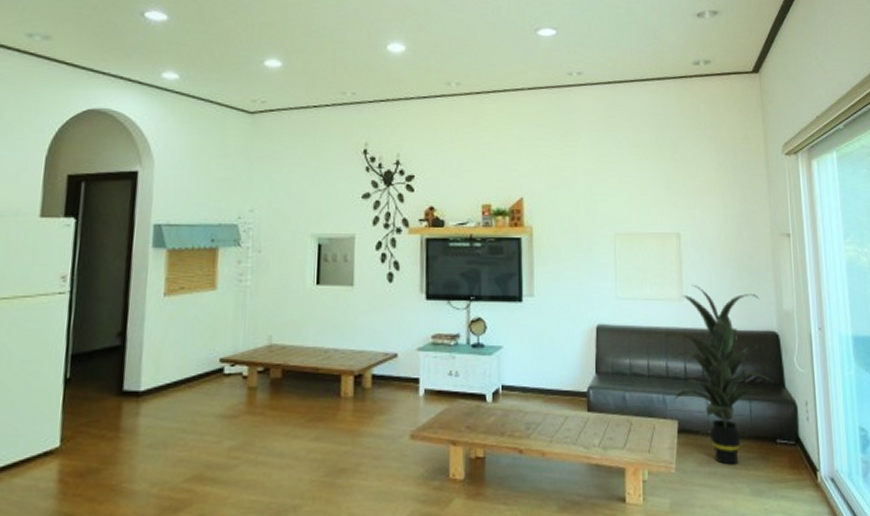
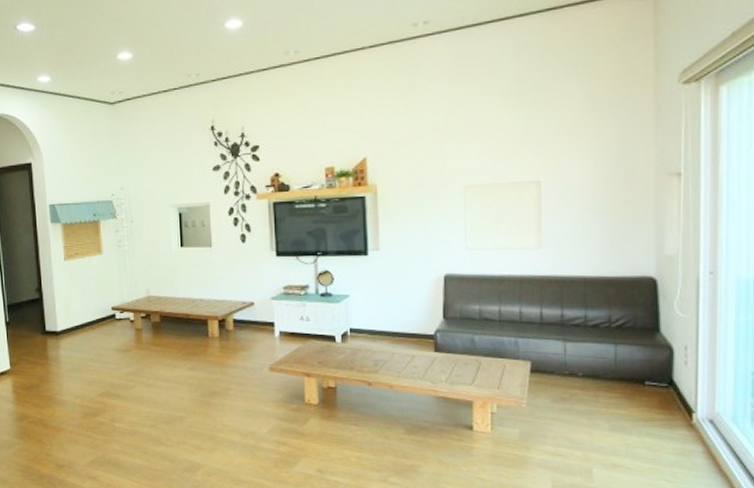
indoor plant: present [665,285,774,465] -> none [519,233,646,403]

